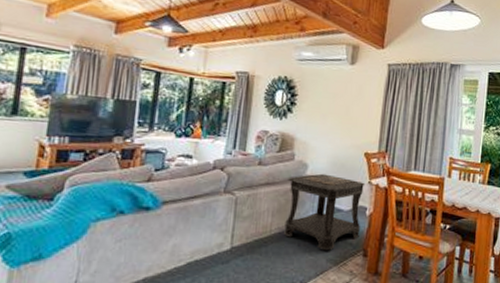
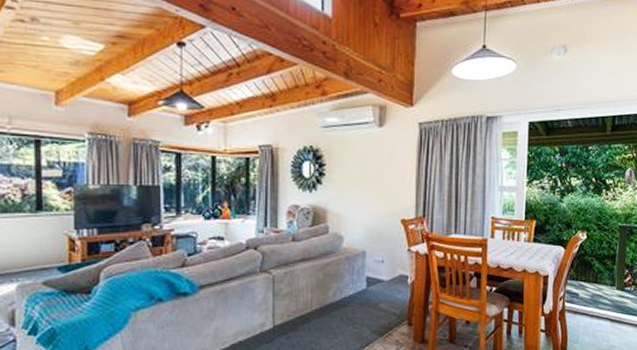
side table: present [284,173,365,251] -> none [324,245,405,323]

